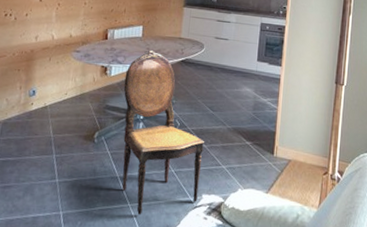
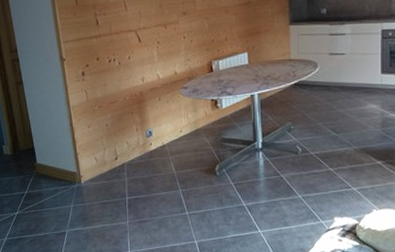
dining chair: present [121,50,204,215] -> none [237,77,330,241]

